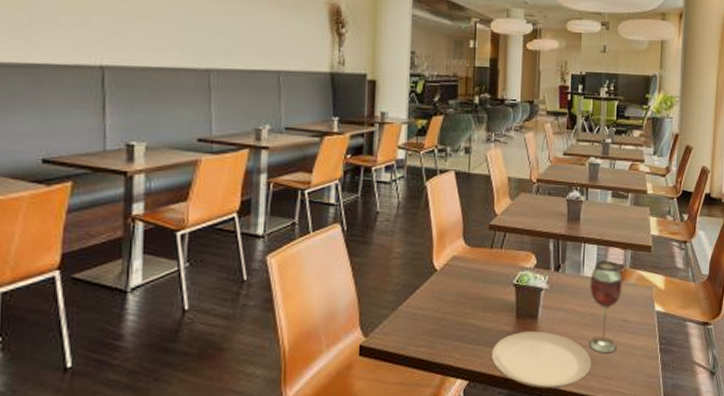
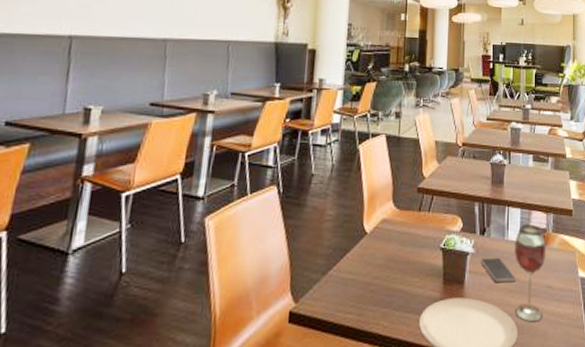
mobile phone: none [554,292,590,318] -> present [480,257,516,283]

